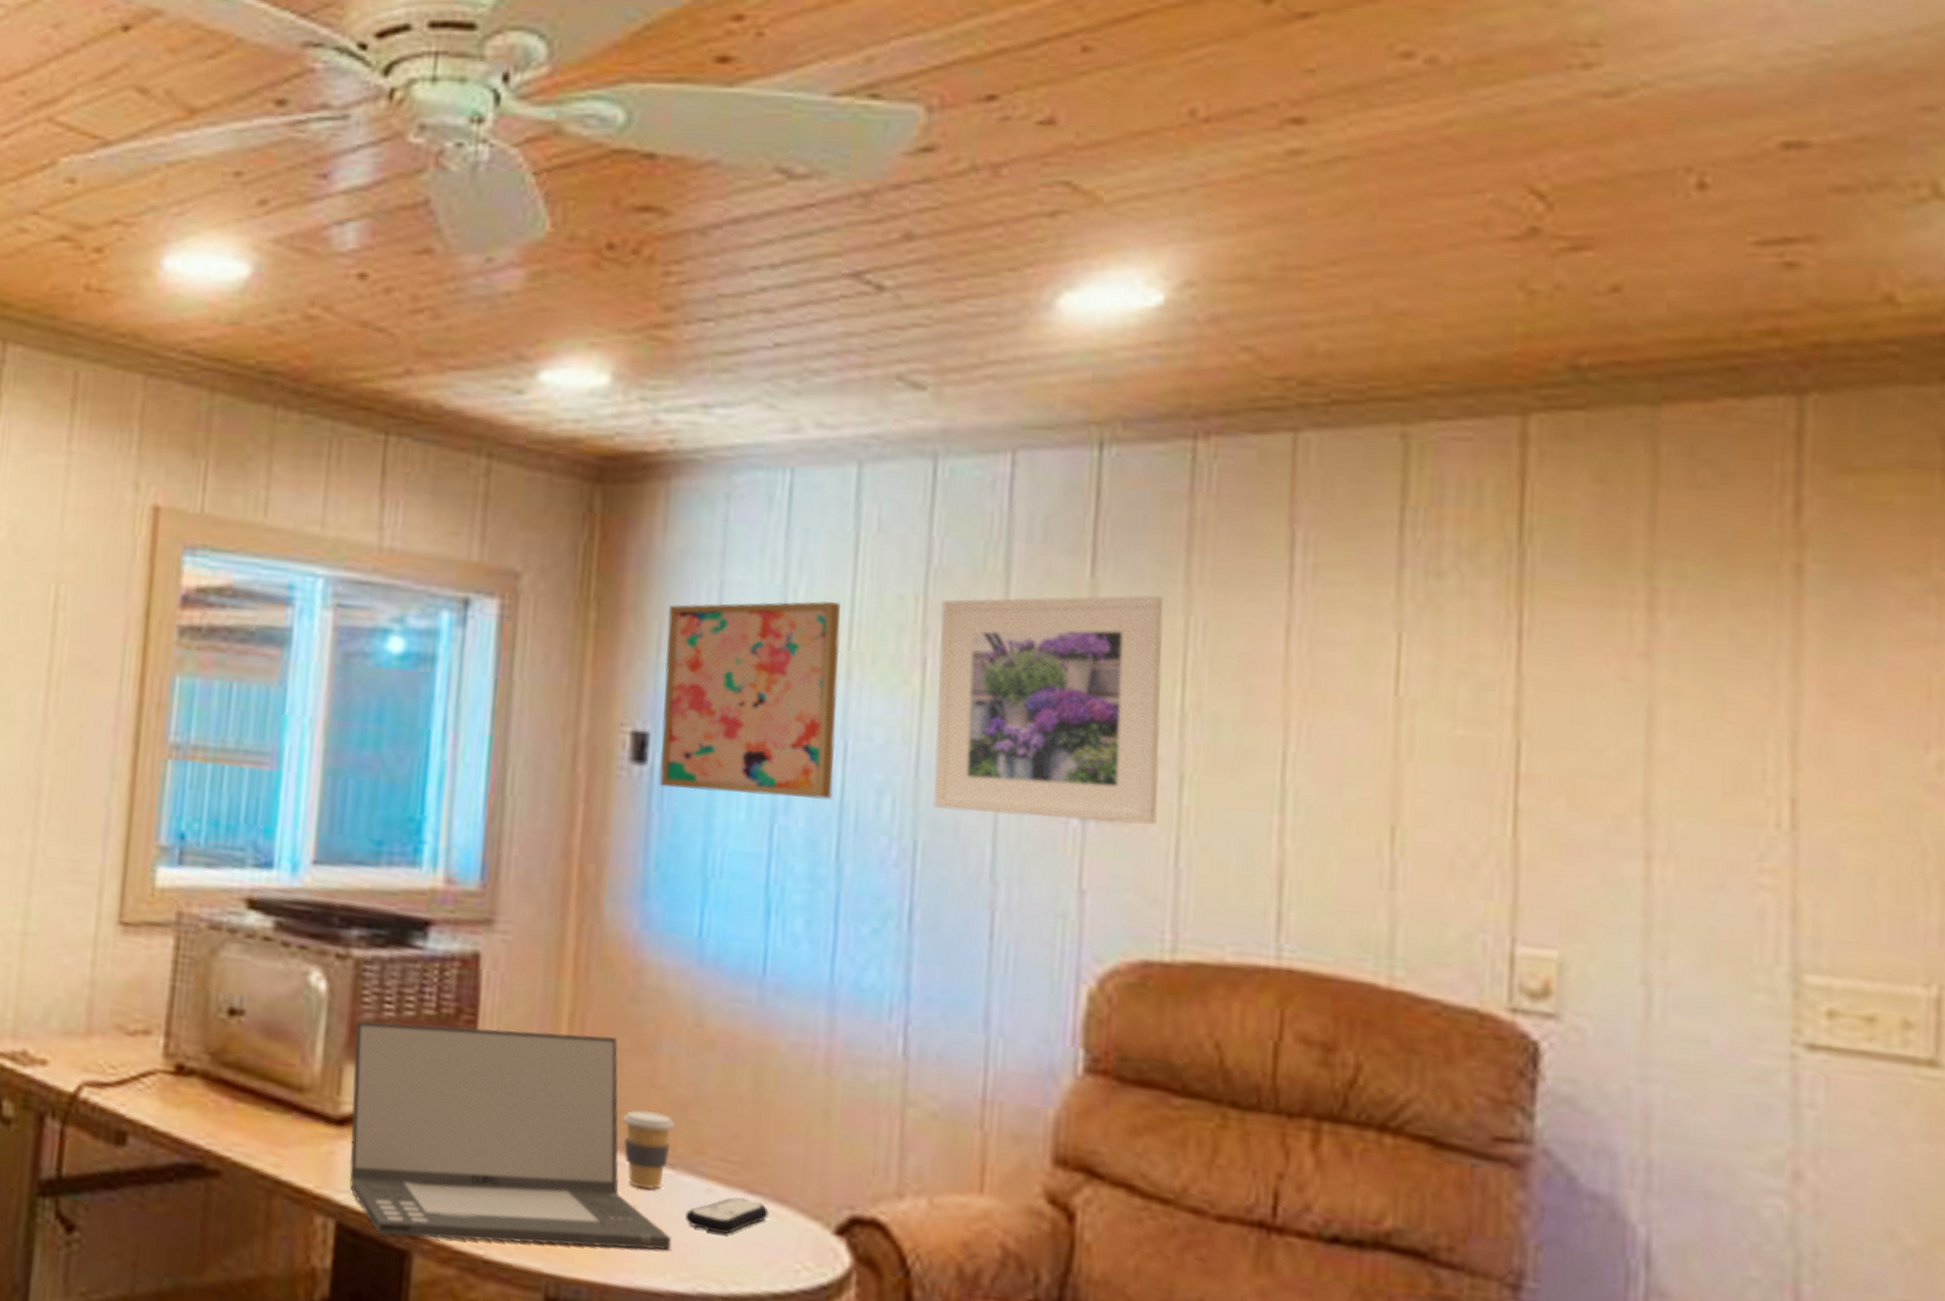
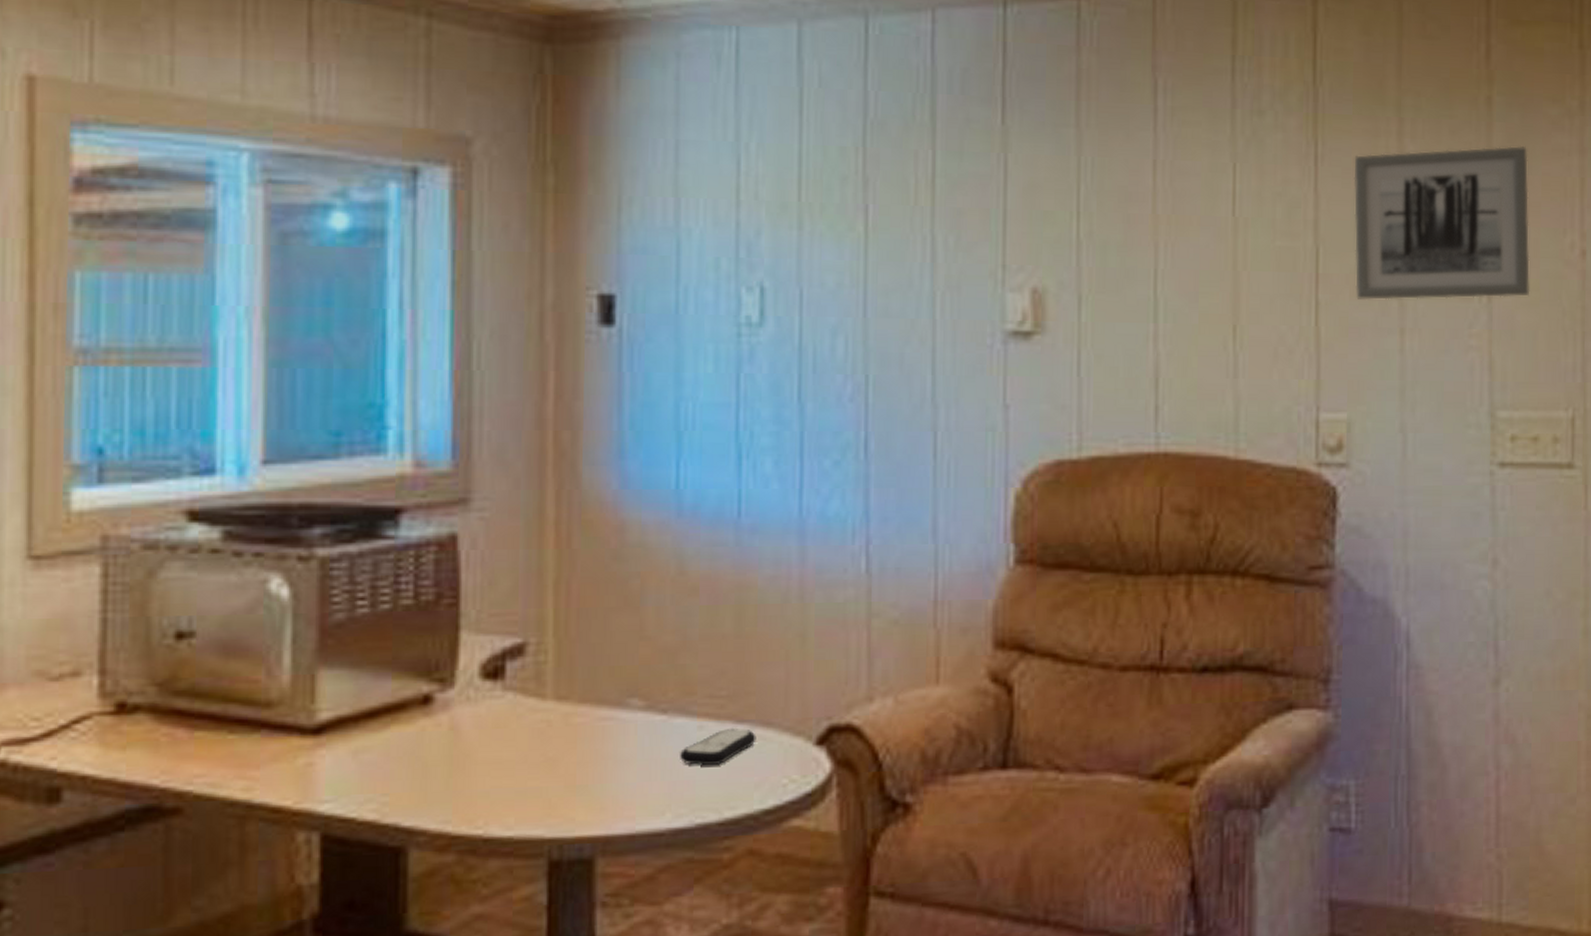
laptop: present [349,1021,671,1251] -> none [326,598,668,838]
coffee cup: present [622,1110,676,1190] -> none [613,662,665,738]
wall art: present [659,600,841,800] -> none [626,155,792,348]
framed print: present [932,594,1164,826] -> none [878,138,1063,345]
wall art: none [1575,628,1865,828] -> present [1354,145,1530,300]

